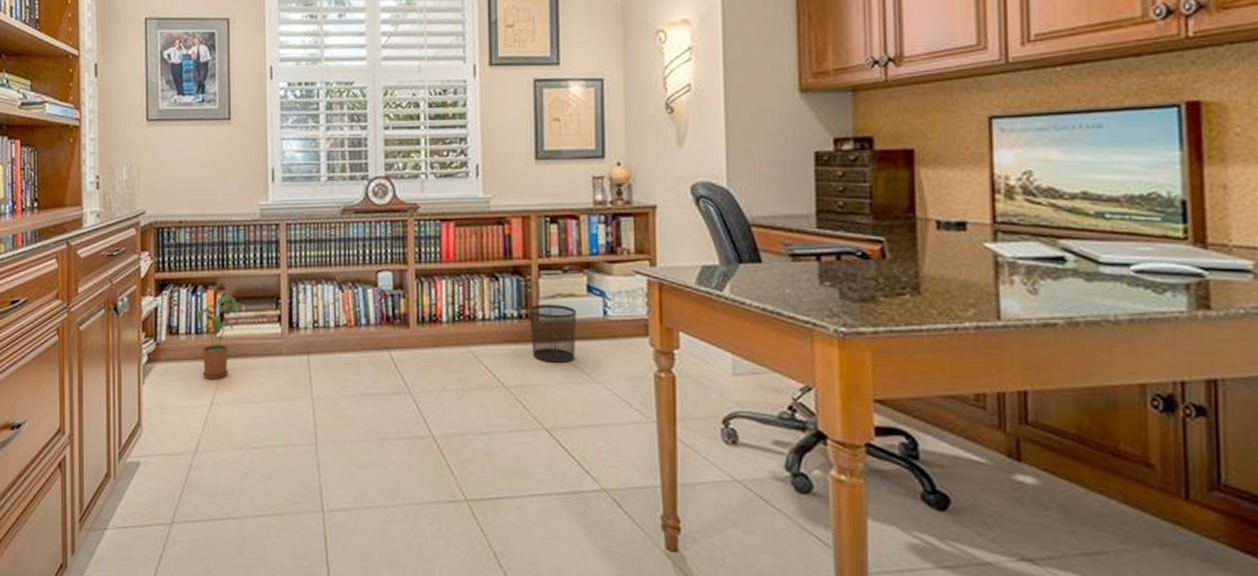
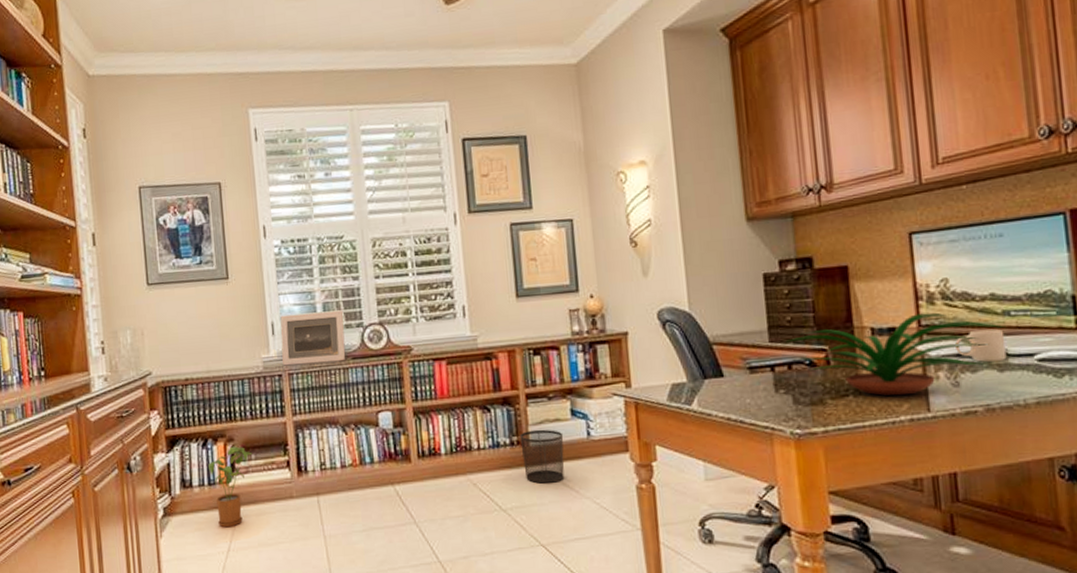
picture frame: none [280,160,348,215] -> present [280,310,346,366]
plant: none [837,208,1098,299] -> present [787,312,1005,396]
cup: none [1036,233,1097,270] -> present [955,329,1007,363]

